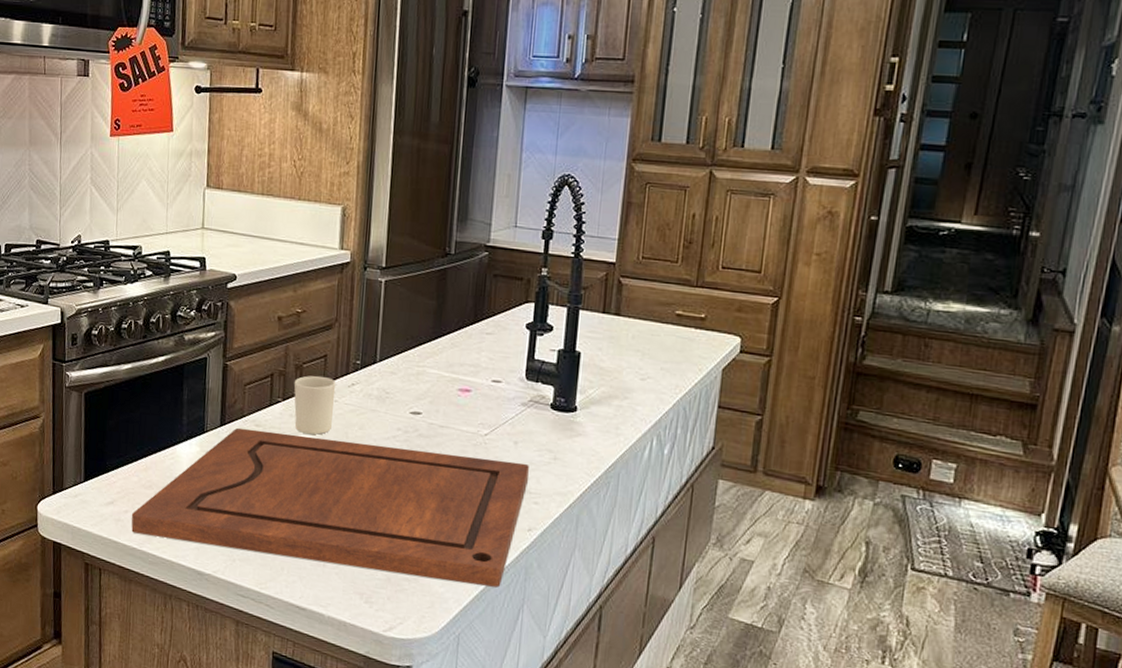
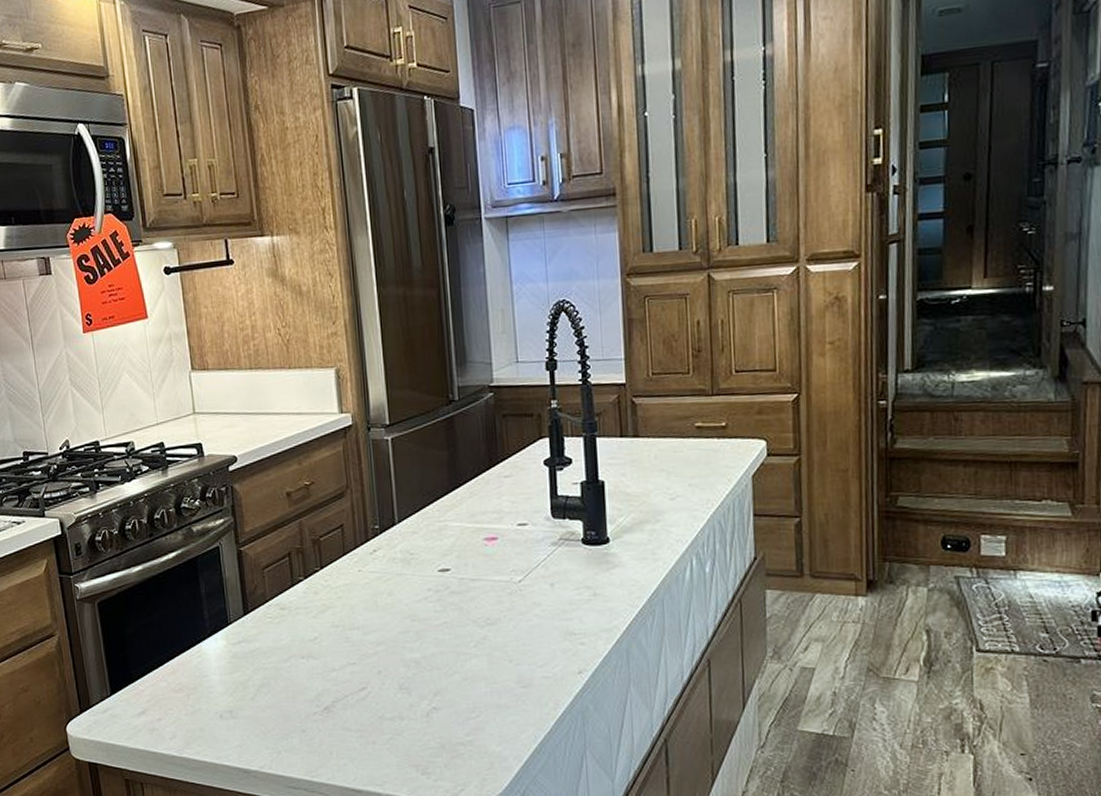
cutting board: present [131,427,529,588] -> none [165,604,571,740]
mug: present [293,375,336,435] -> none [313,547,359,609]

